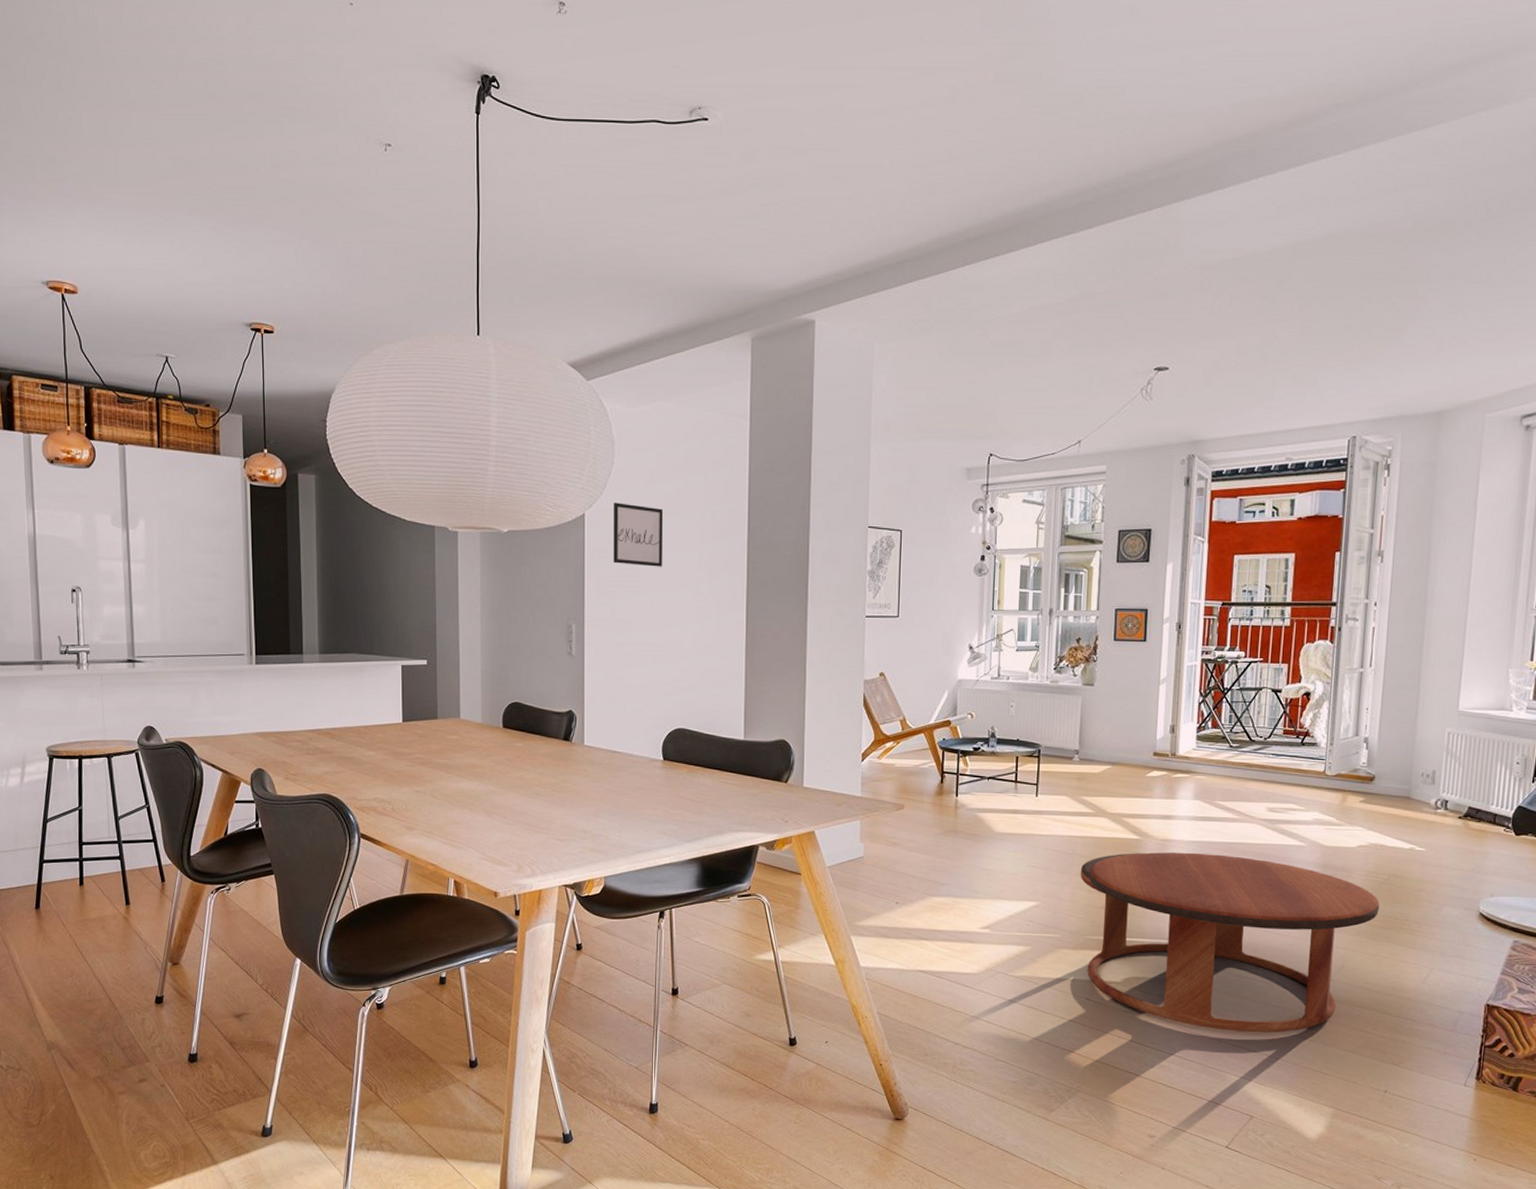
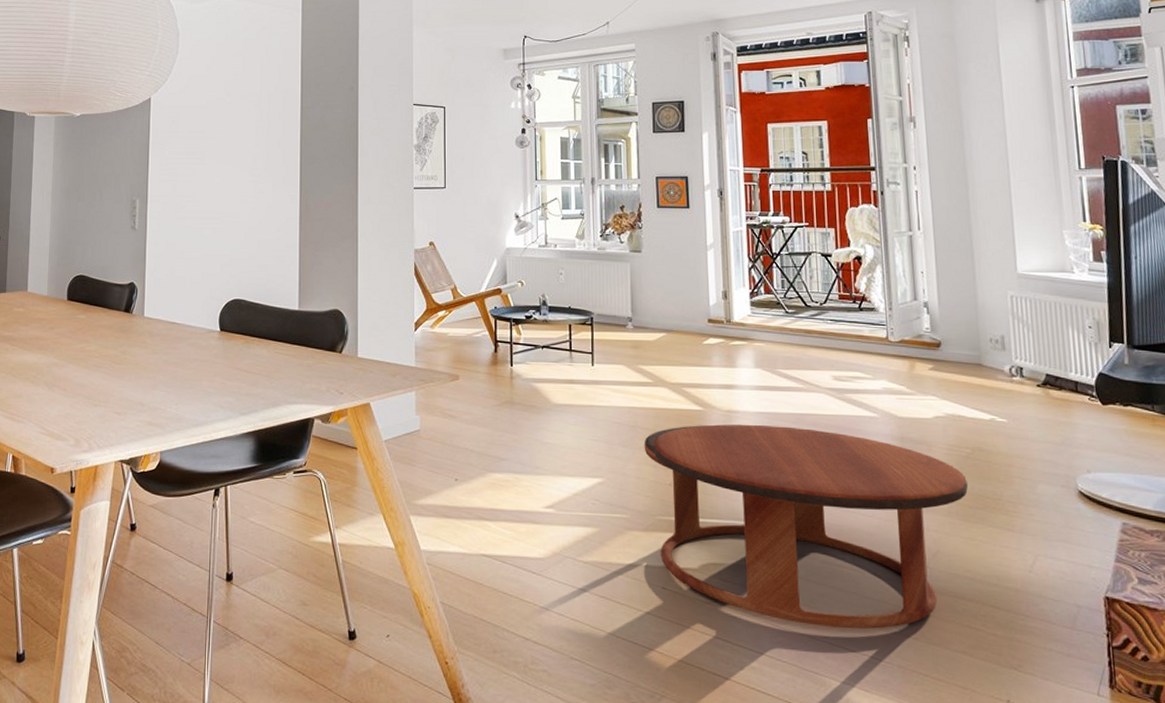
wall art: present [613,502,663,567] -> none [176,87,222,145]

